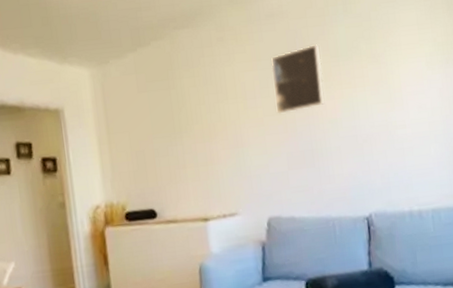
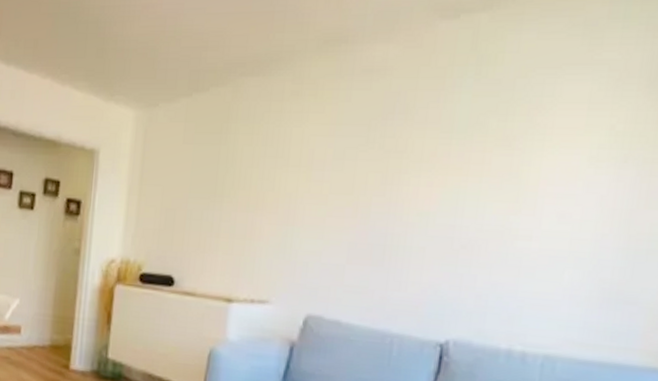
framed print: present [271,43,324,113] -> none [348,112,426,195]

